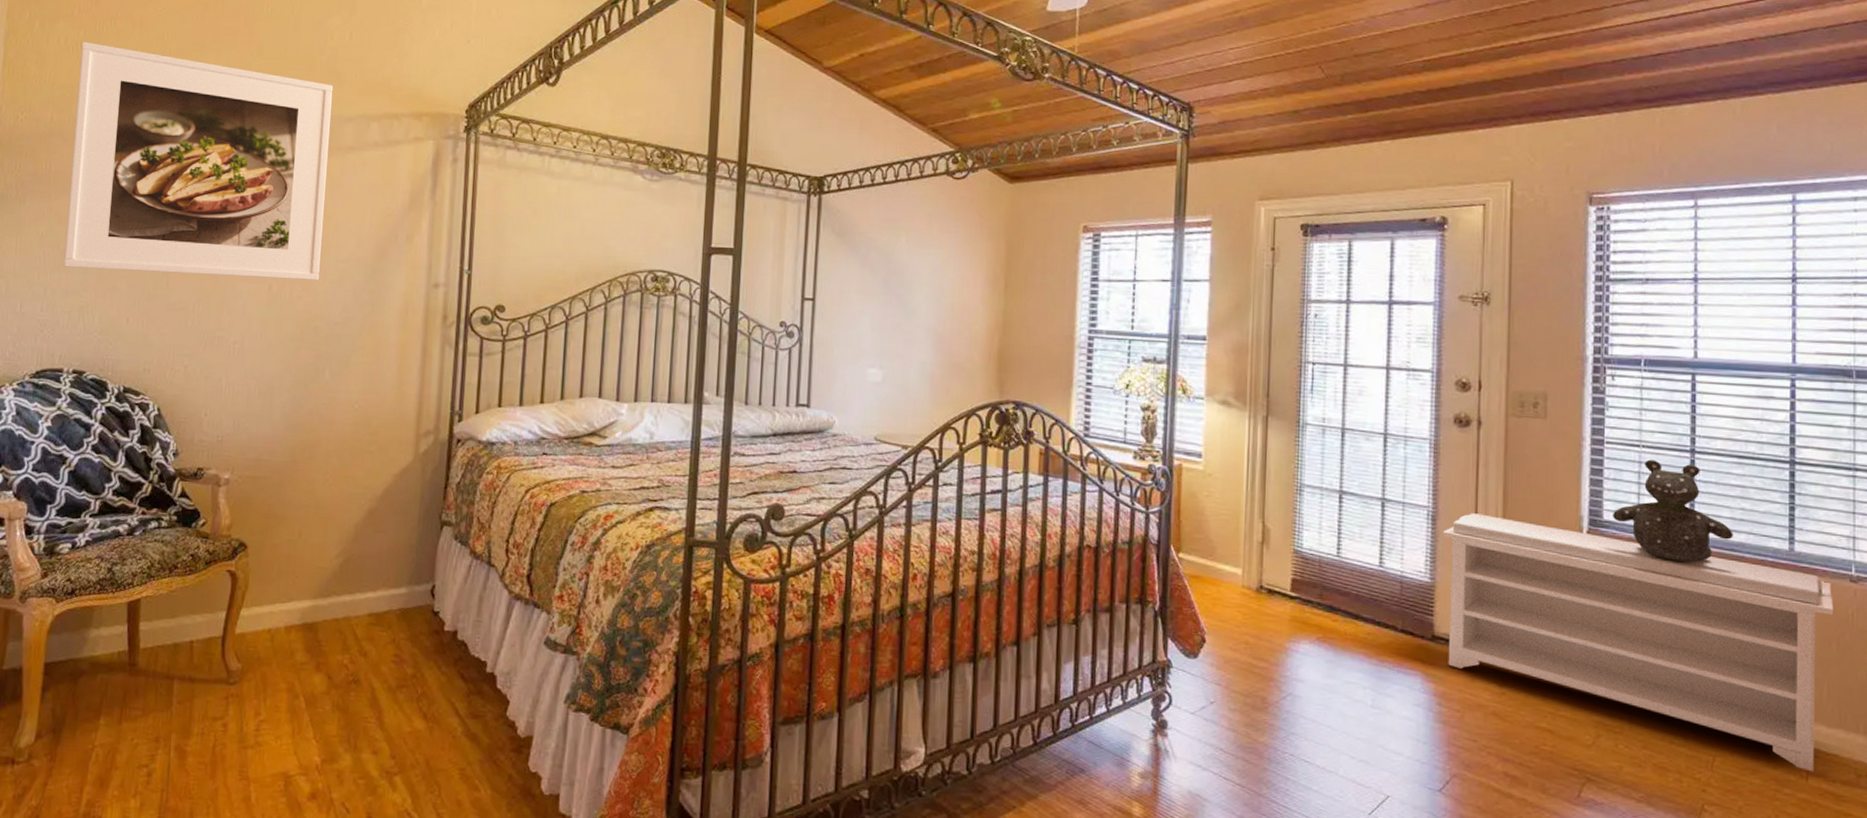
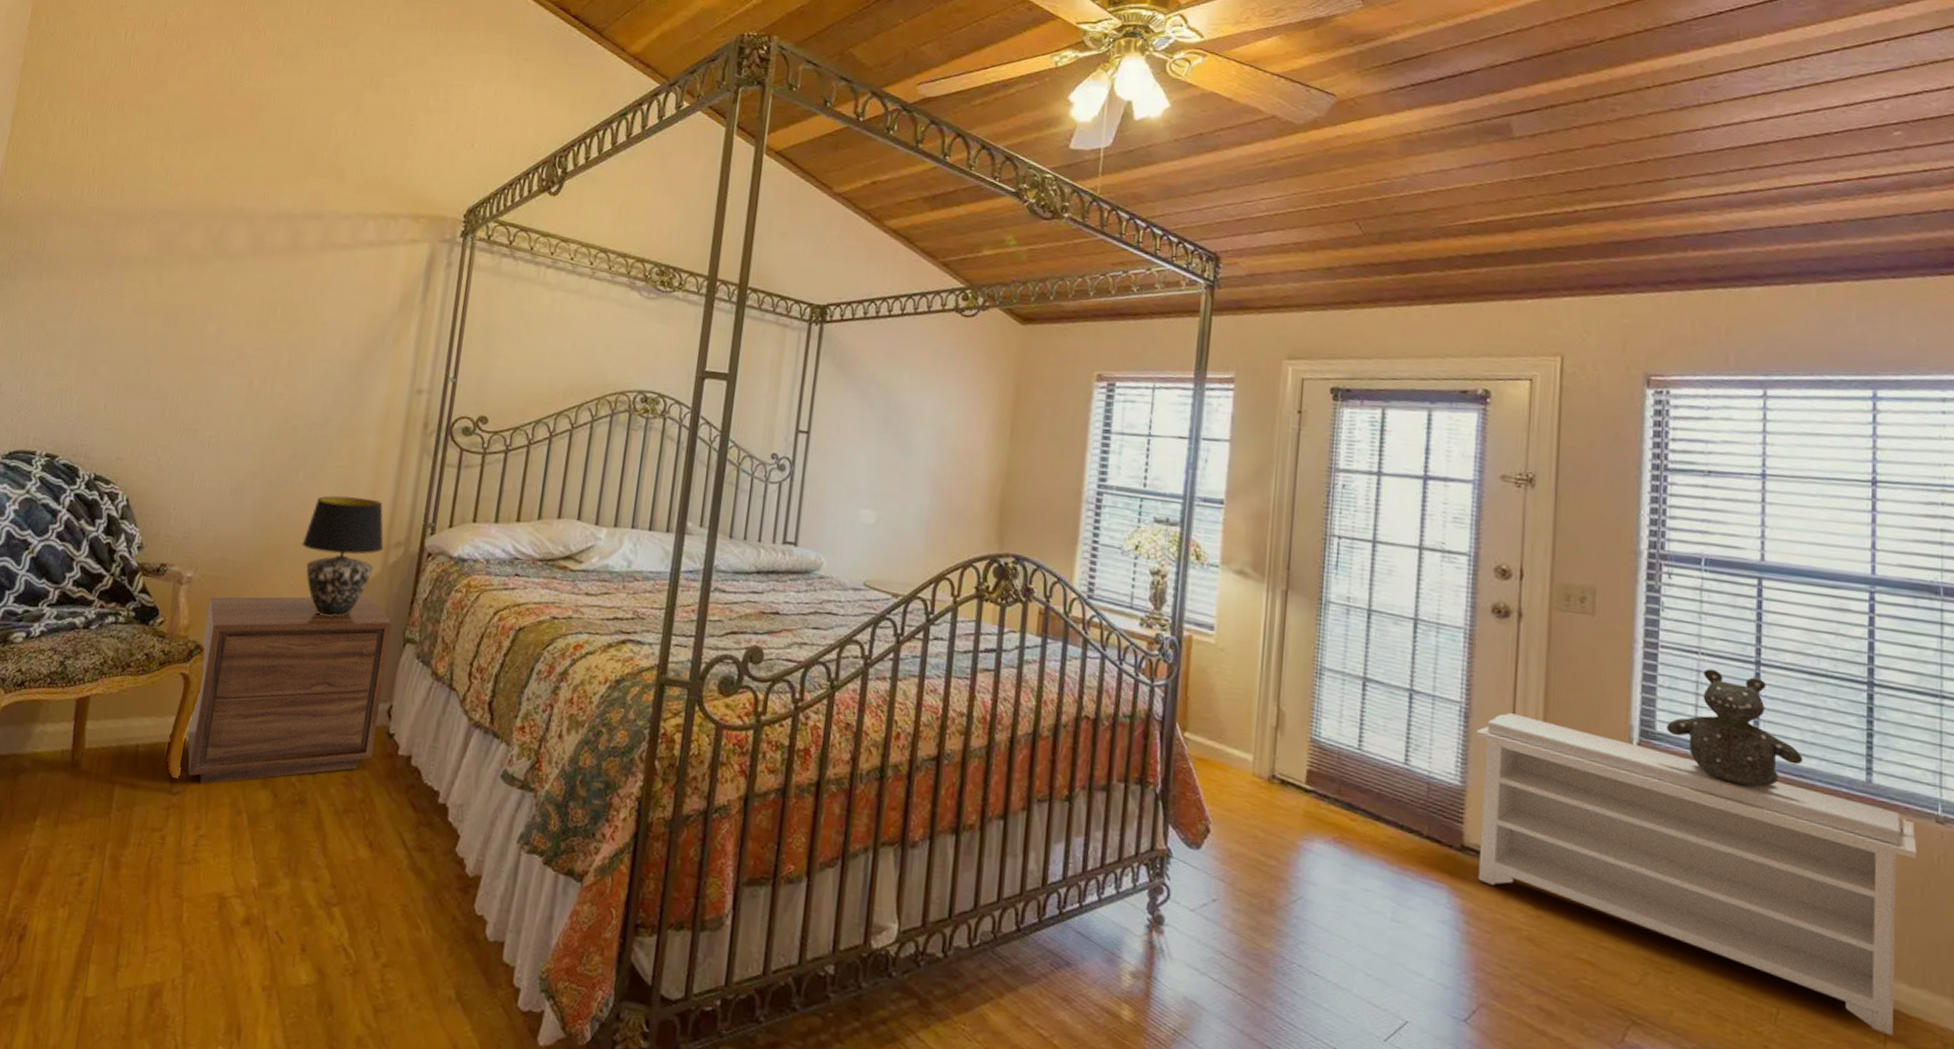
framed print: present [63,41,333,280] -> none [47,123,332,379]
nightstand: none [239,485,428,672] -> present [187,596,392,784]
table lamp: none [334,390,414,506] -> present [302,495,384,617]

